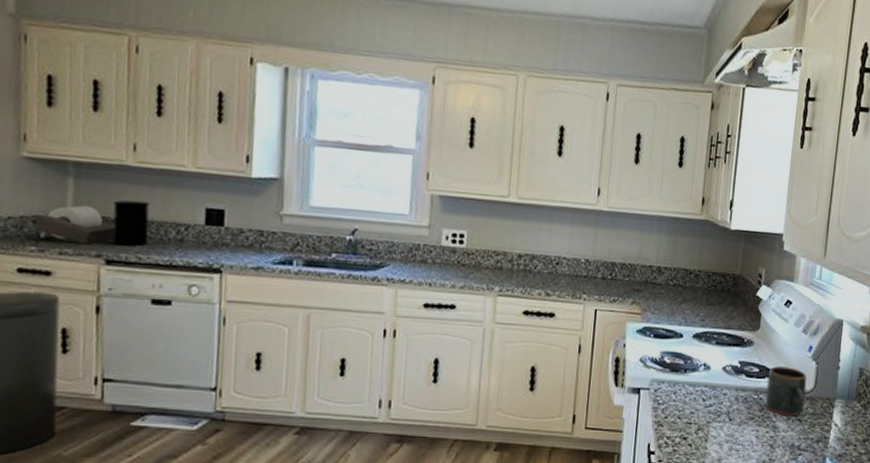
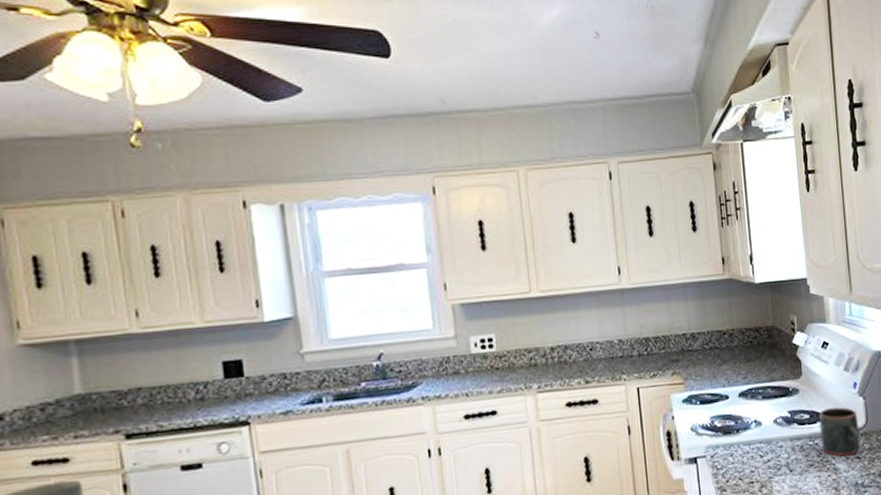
paper towel holder: present [35,205,116,245] -> none [44,382,132,425]
canister: present [112,200,149,247] -> none [123,366,167,418]

